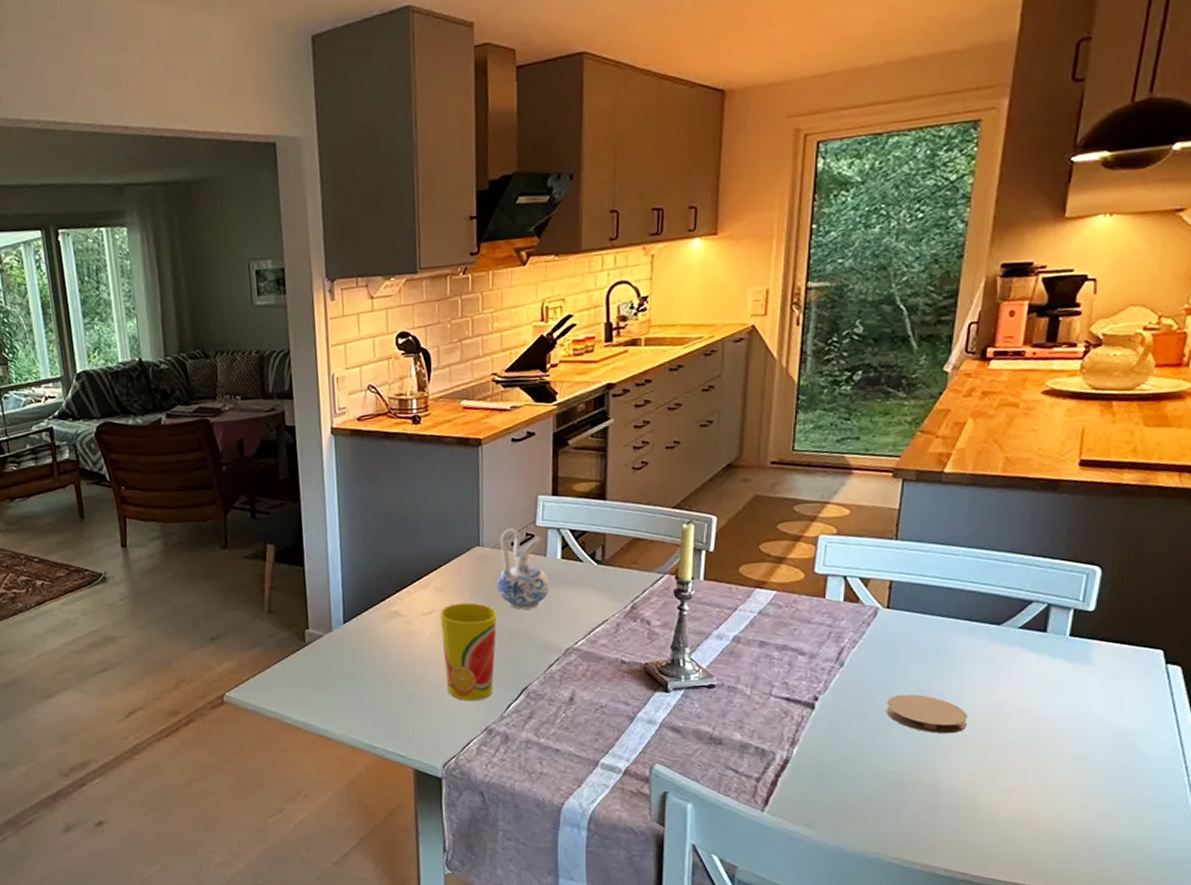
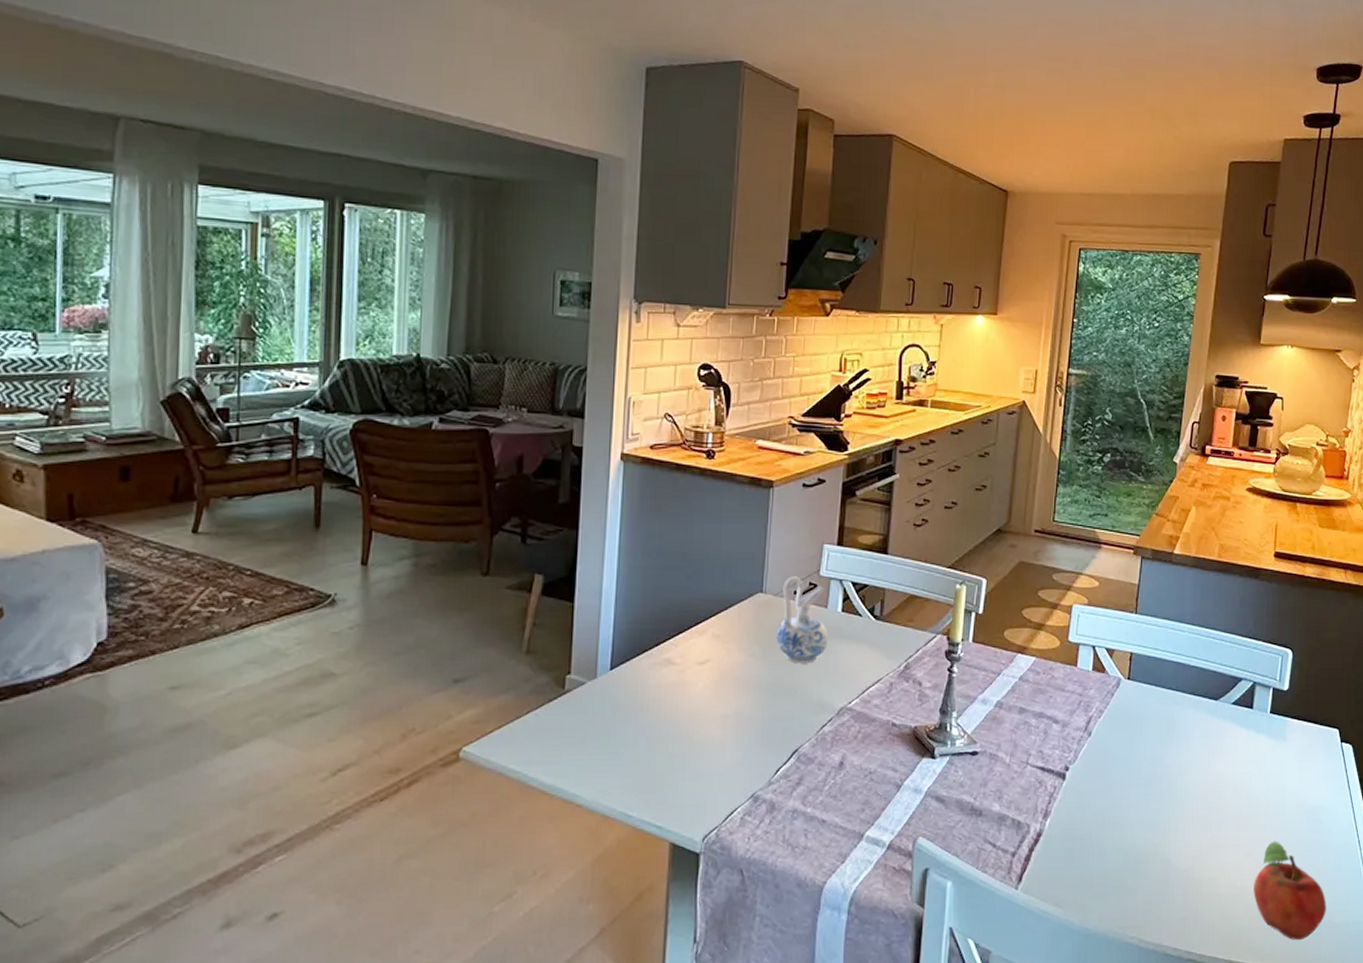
cup: present [440,602,498,702] -> none [714,653,775,764]
coaster: present [886,694,968,734] -> none [1126,765,1193,807]
fruit: none [1044,767,1140,866] -> present [1253,841,1326,941]

